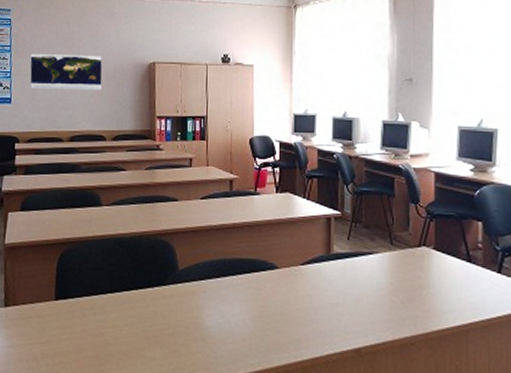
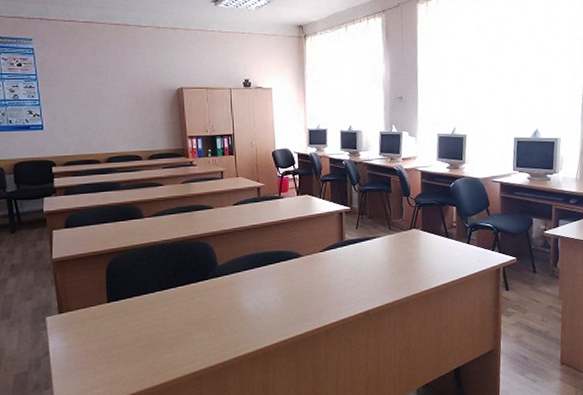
map: present [30,53,102,91] -> none [58,81,133,116]

